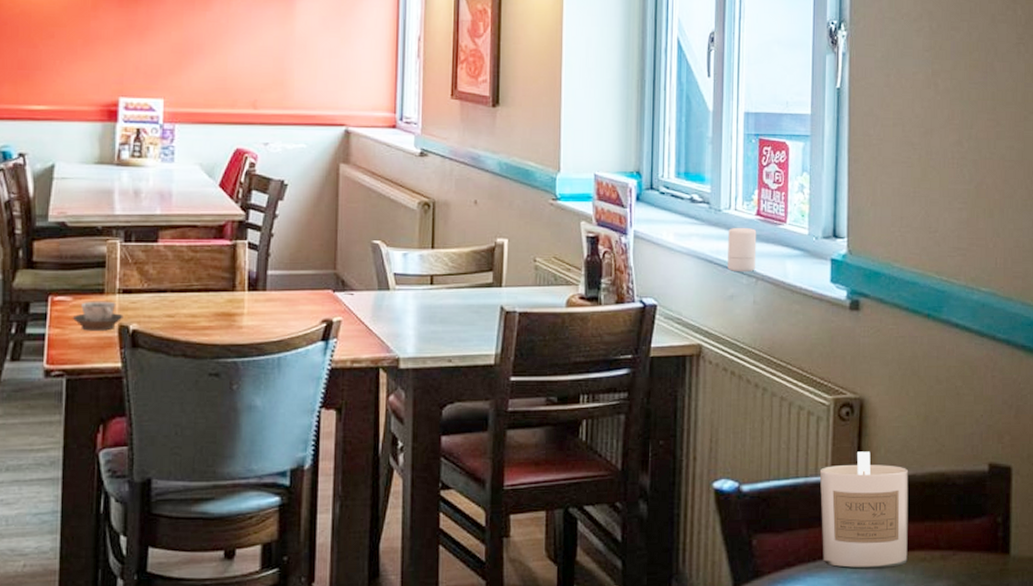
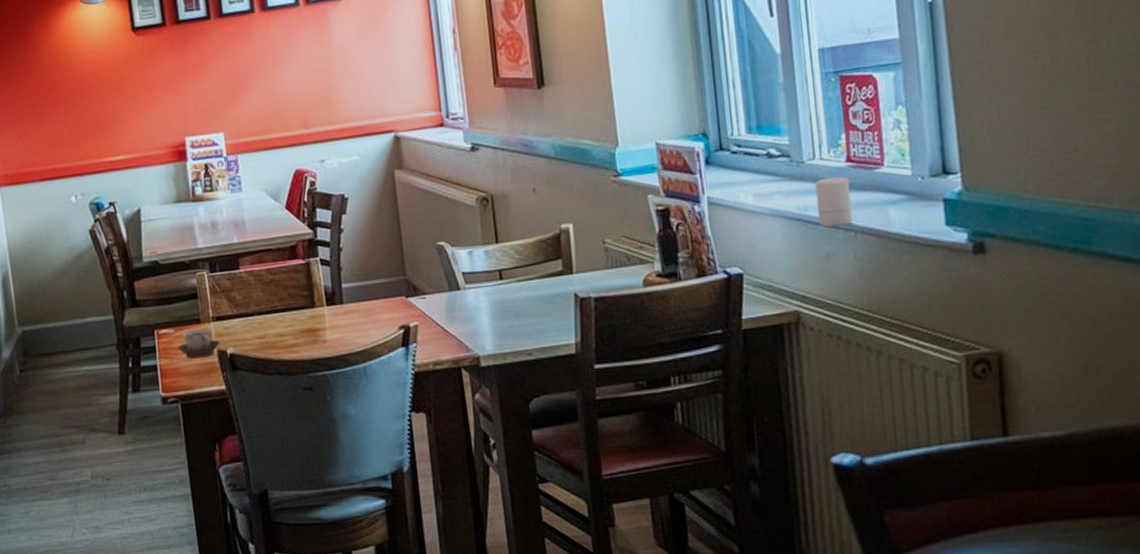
candle: present [819,451,909,570] -> none [956,410,1078,543]

